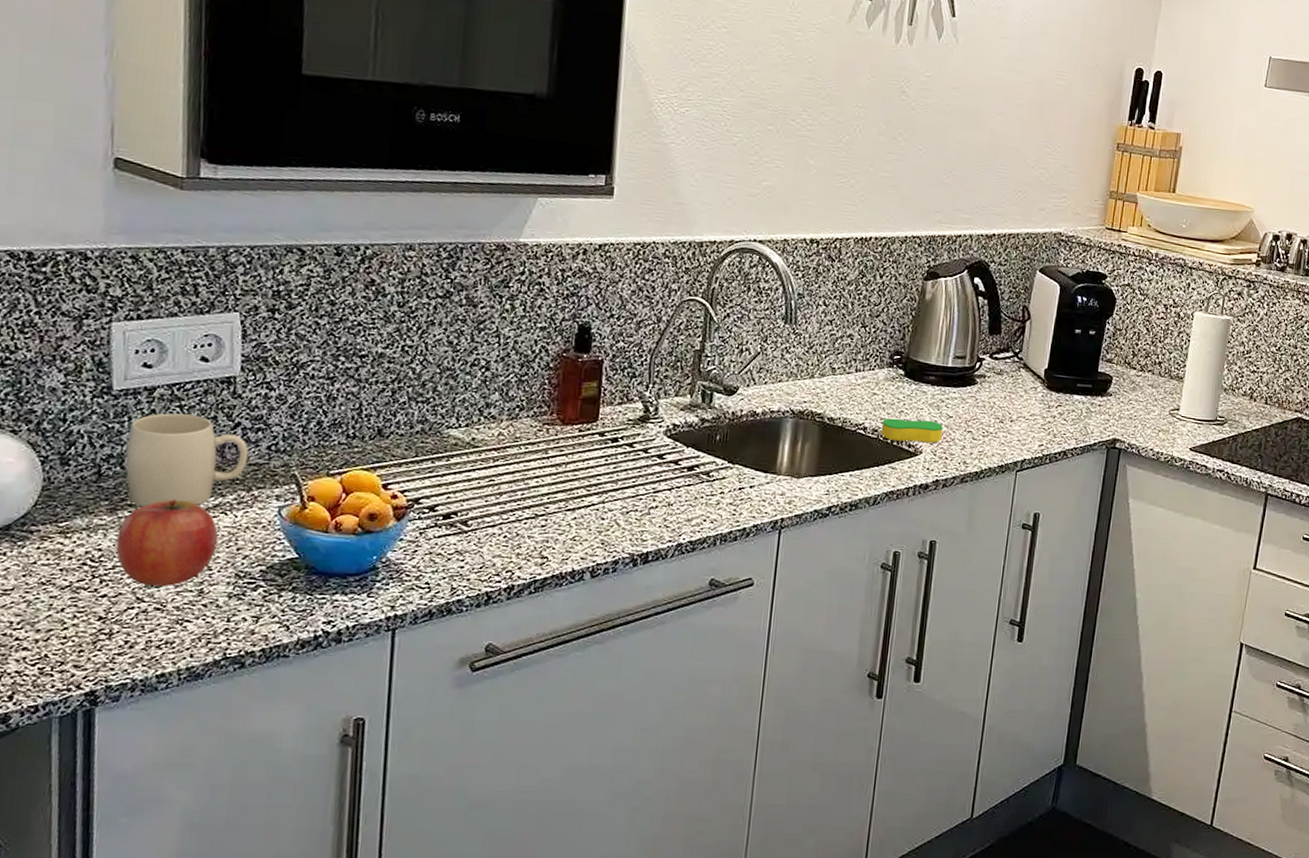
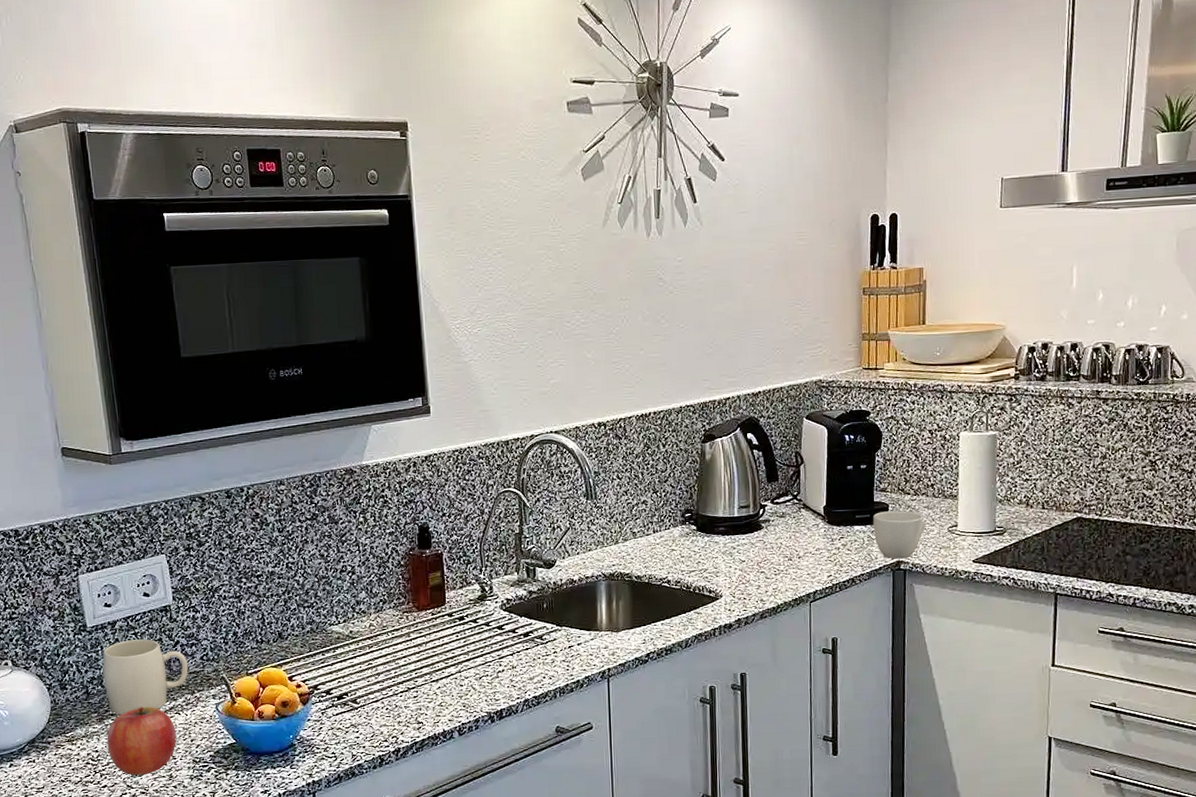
sponge: present [881,418,943,443] -> none [683,567,738,589]
cup: none [1093,383,1148,437] -> present [872,510,926,559]

